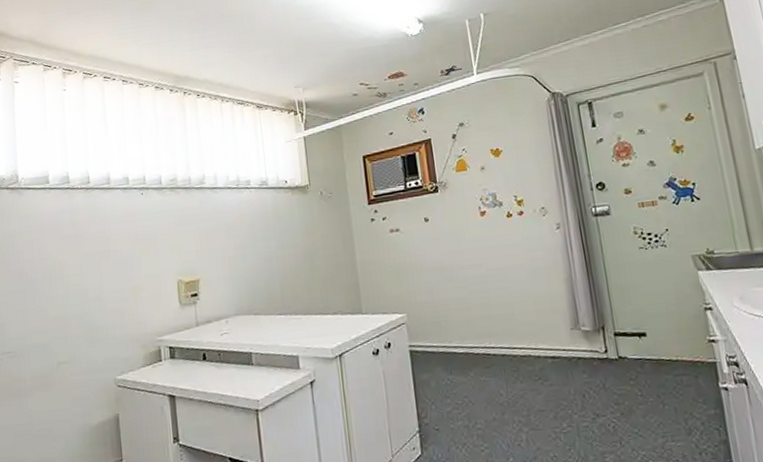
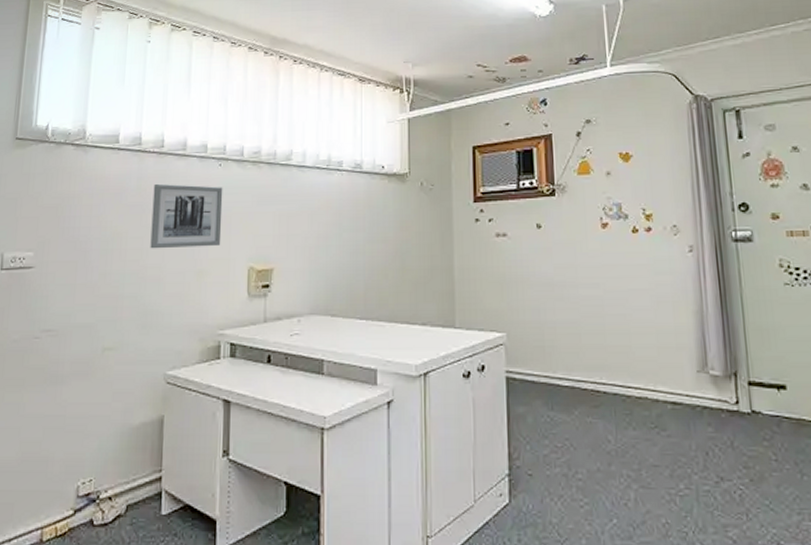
wall art: none [85,213,151,273] -> present [150,183,223,249]

